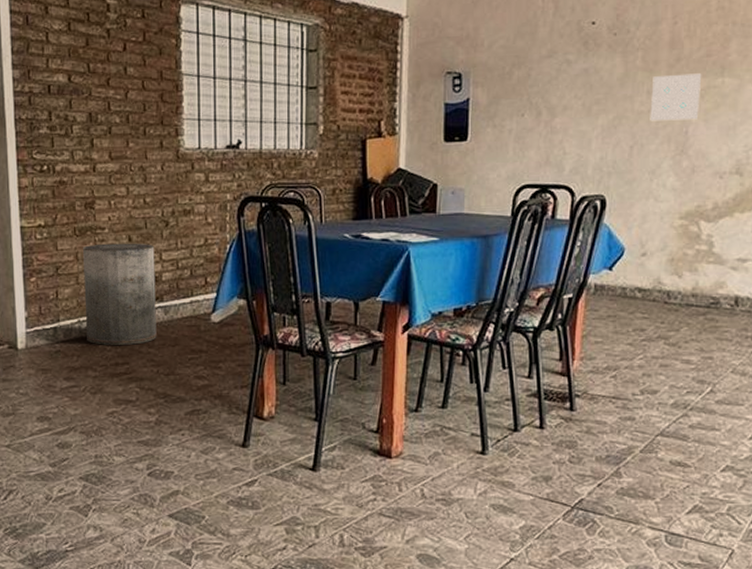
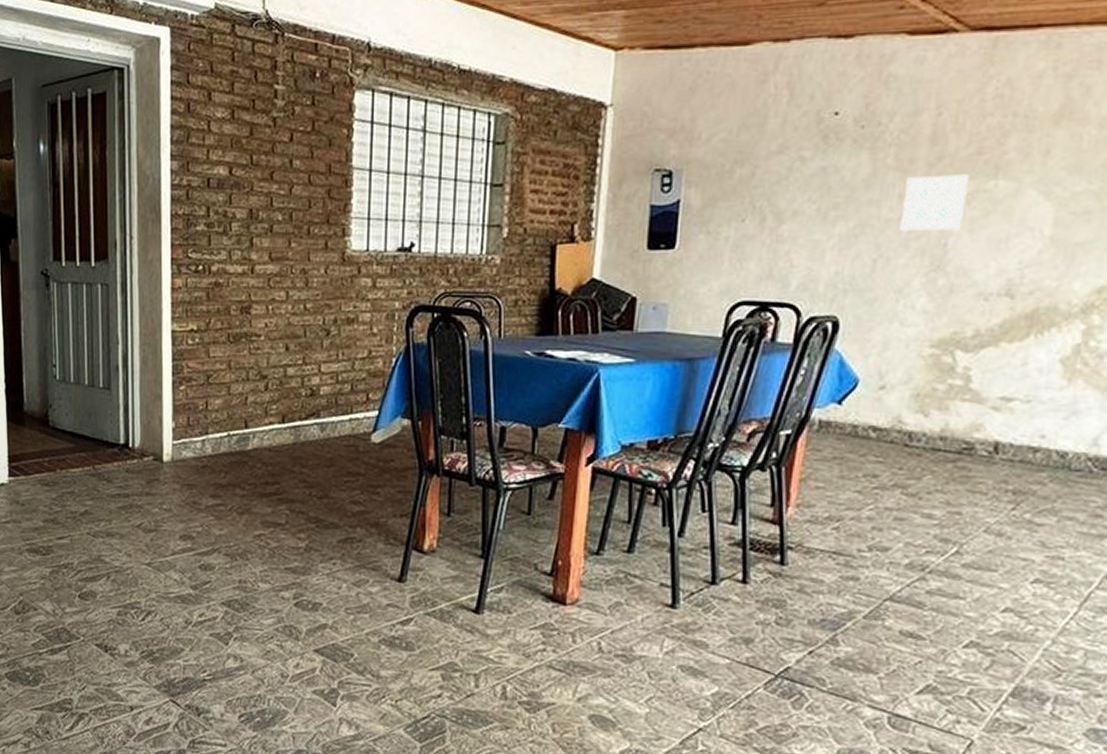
trash can: present [83,243,157,345] -> none [235,352,313,463]

